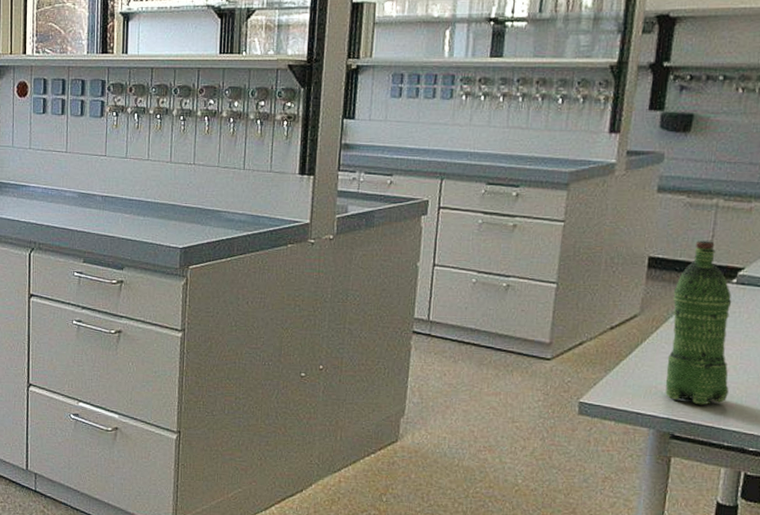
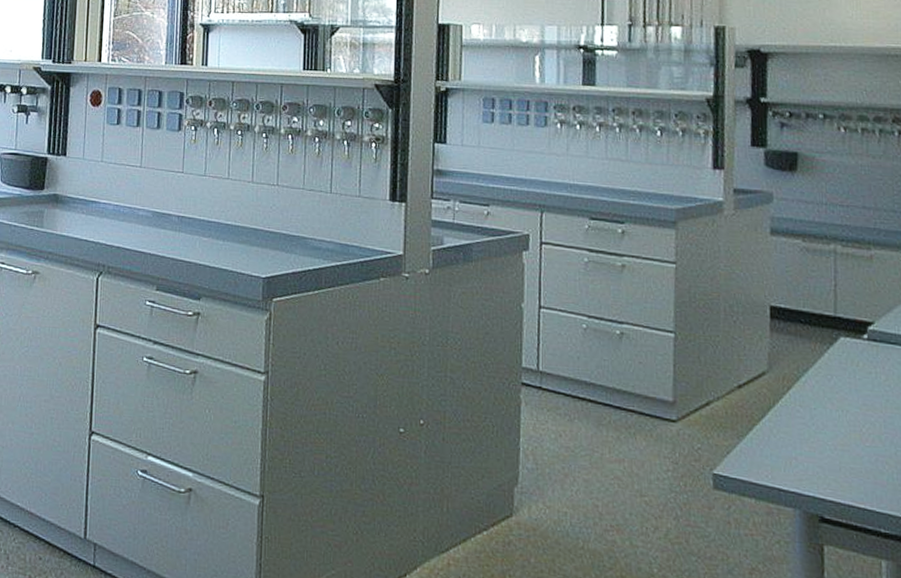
plastic bottle: present [665,241,732,405] -> none [801,290,877,482]

